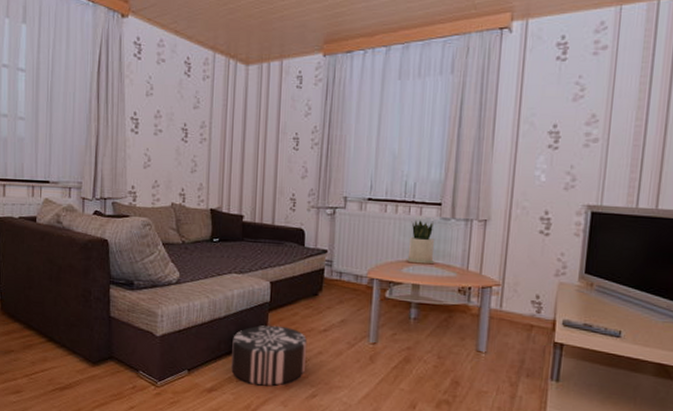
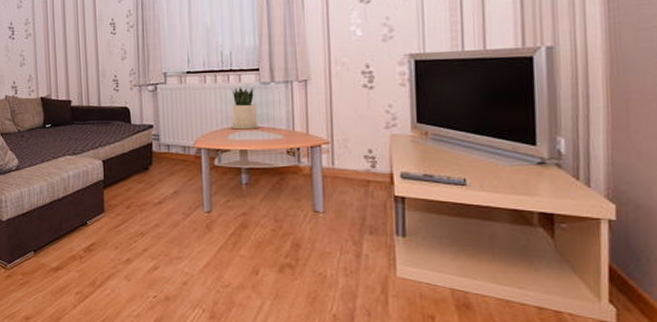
pouf: present [231,325,308,386] -> none [72,202,145,262]

